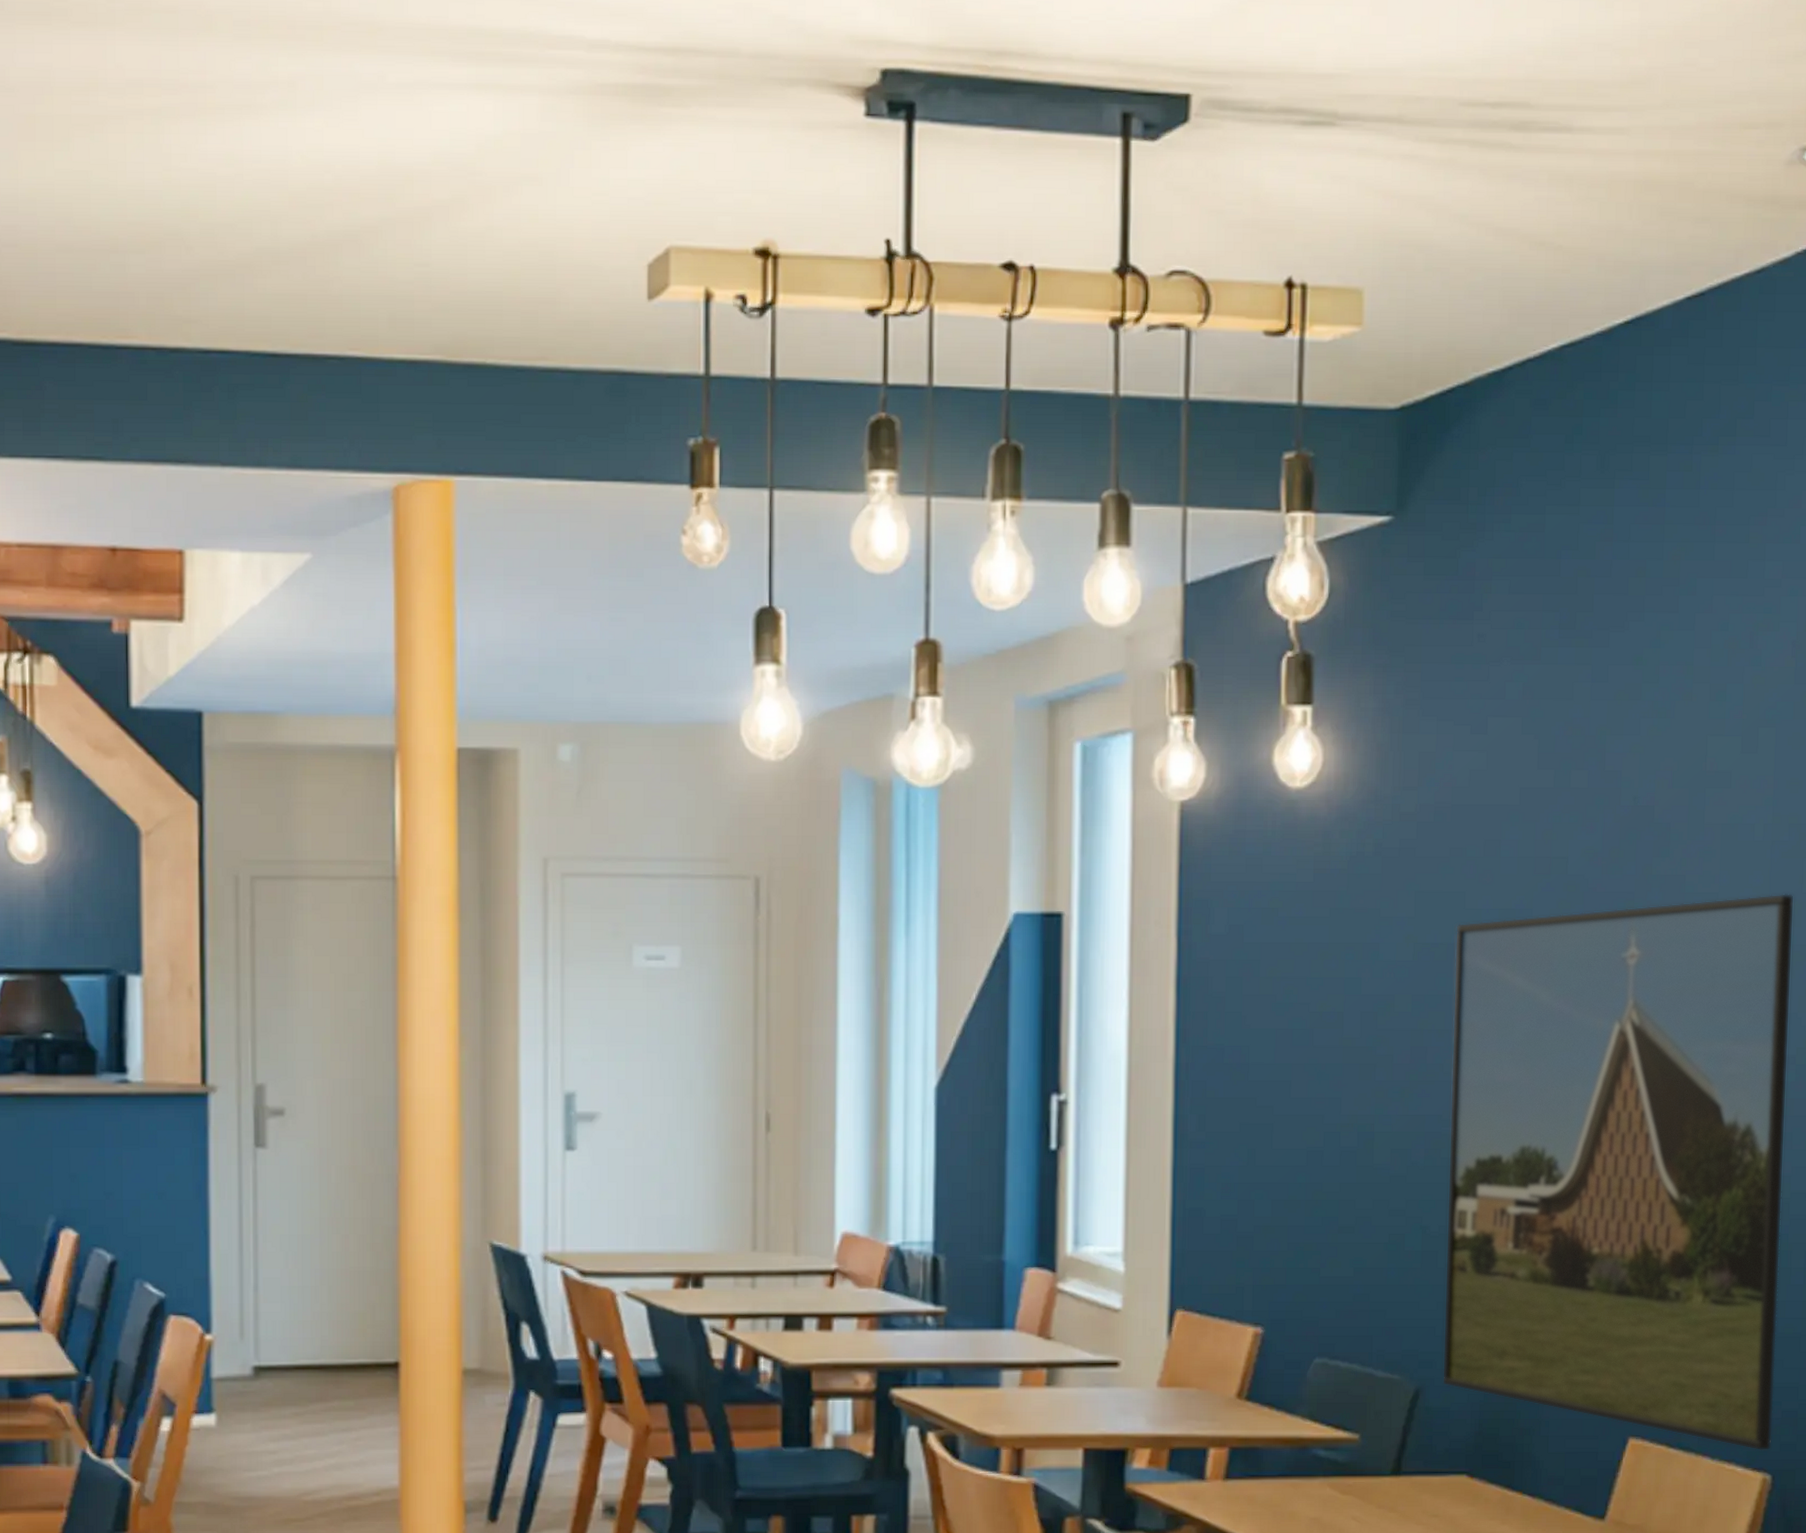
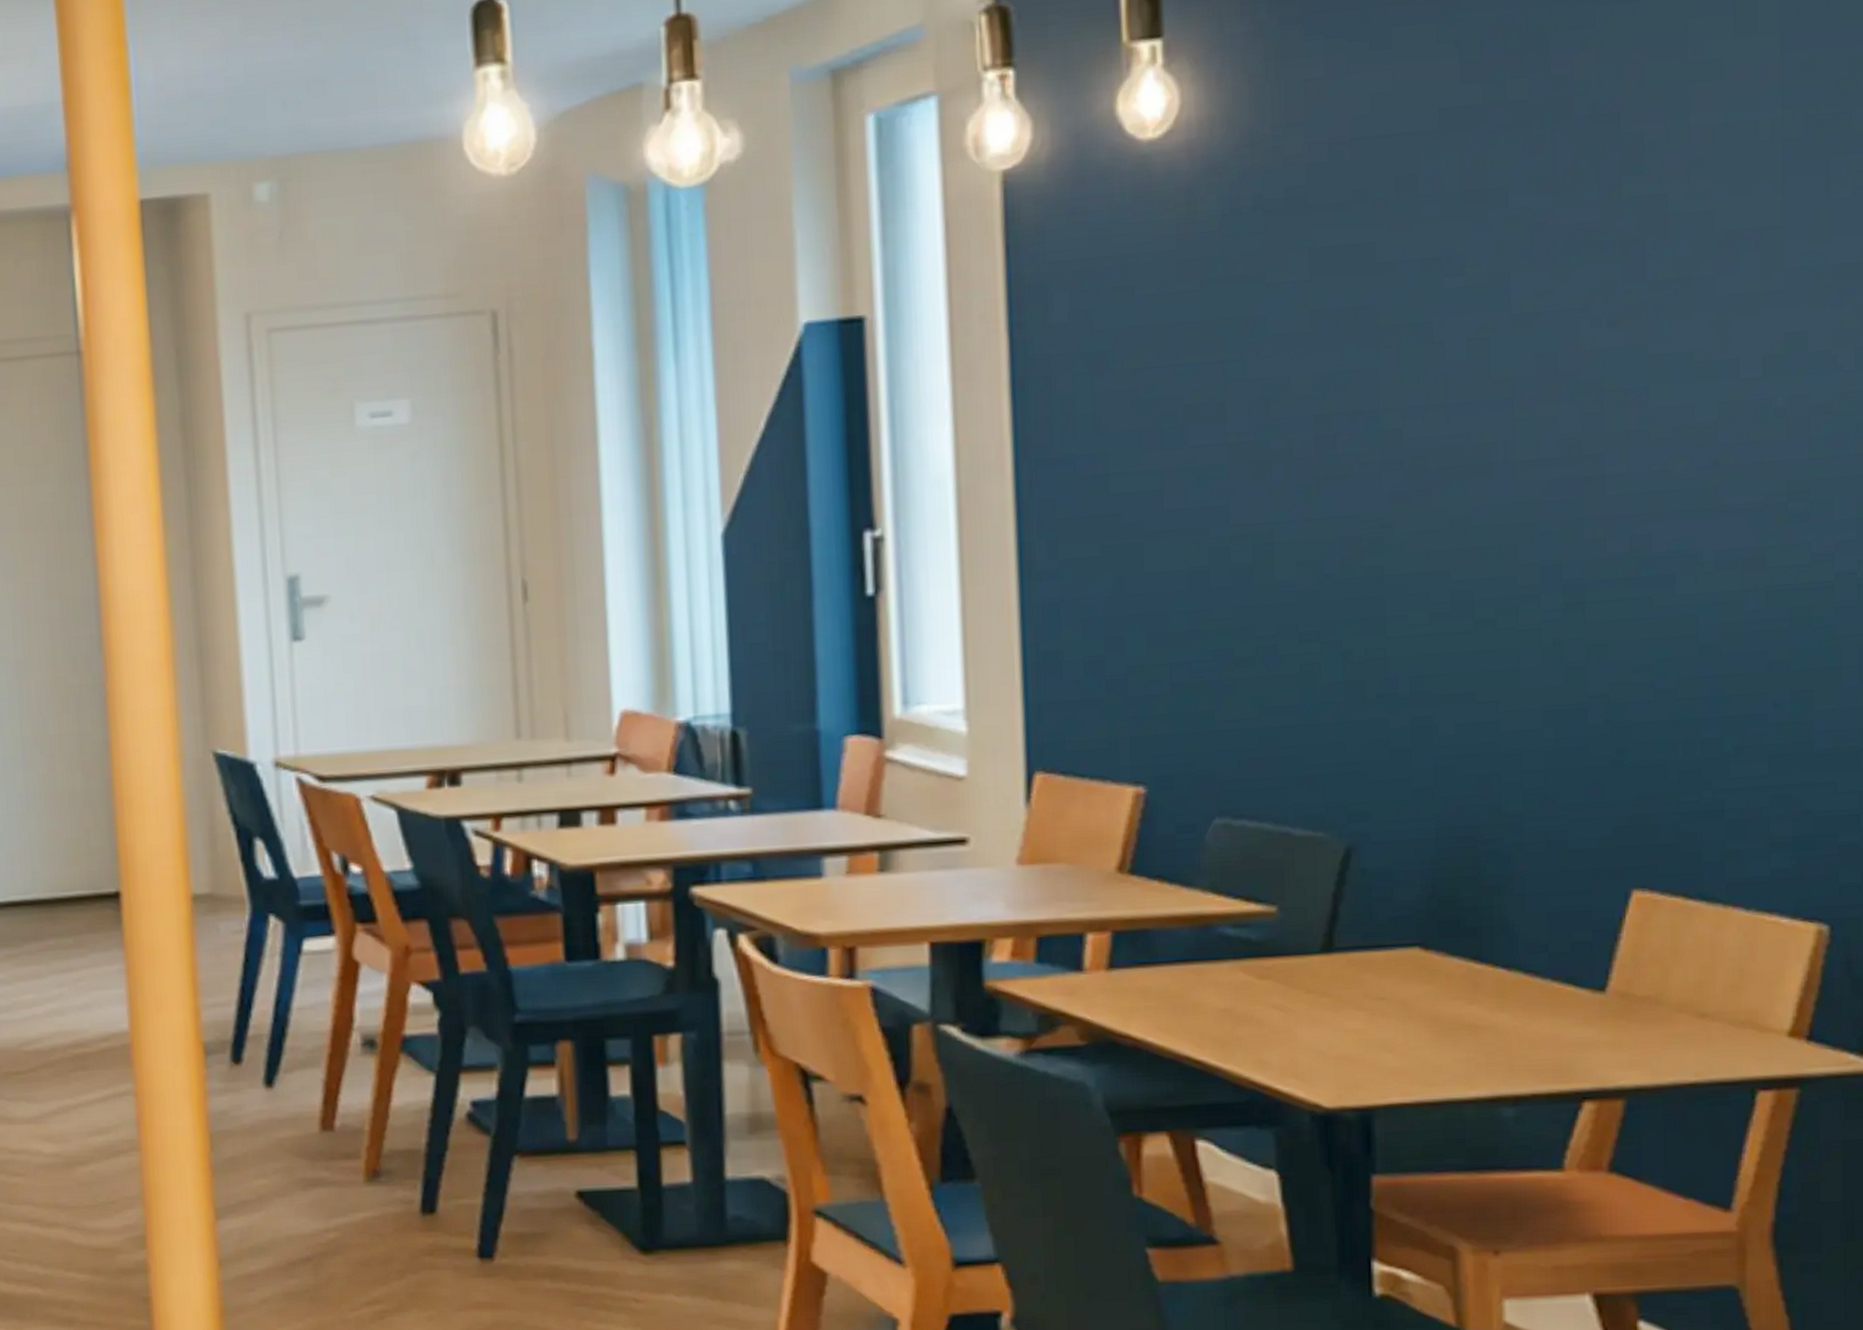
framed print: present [1442,894,1795,1451] -> none [1364,202,1827,897]

